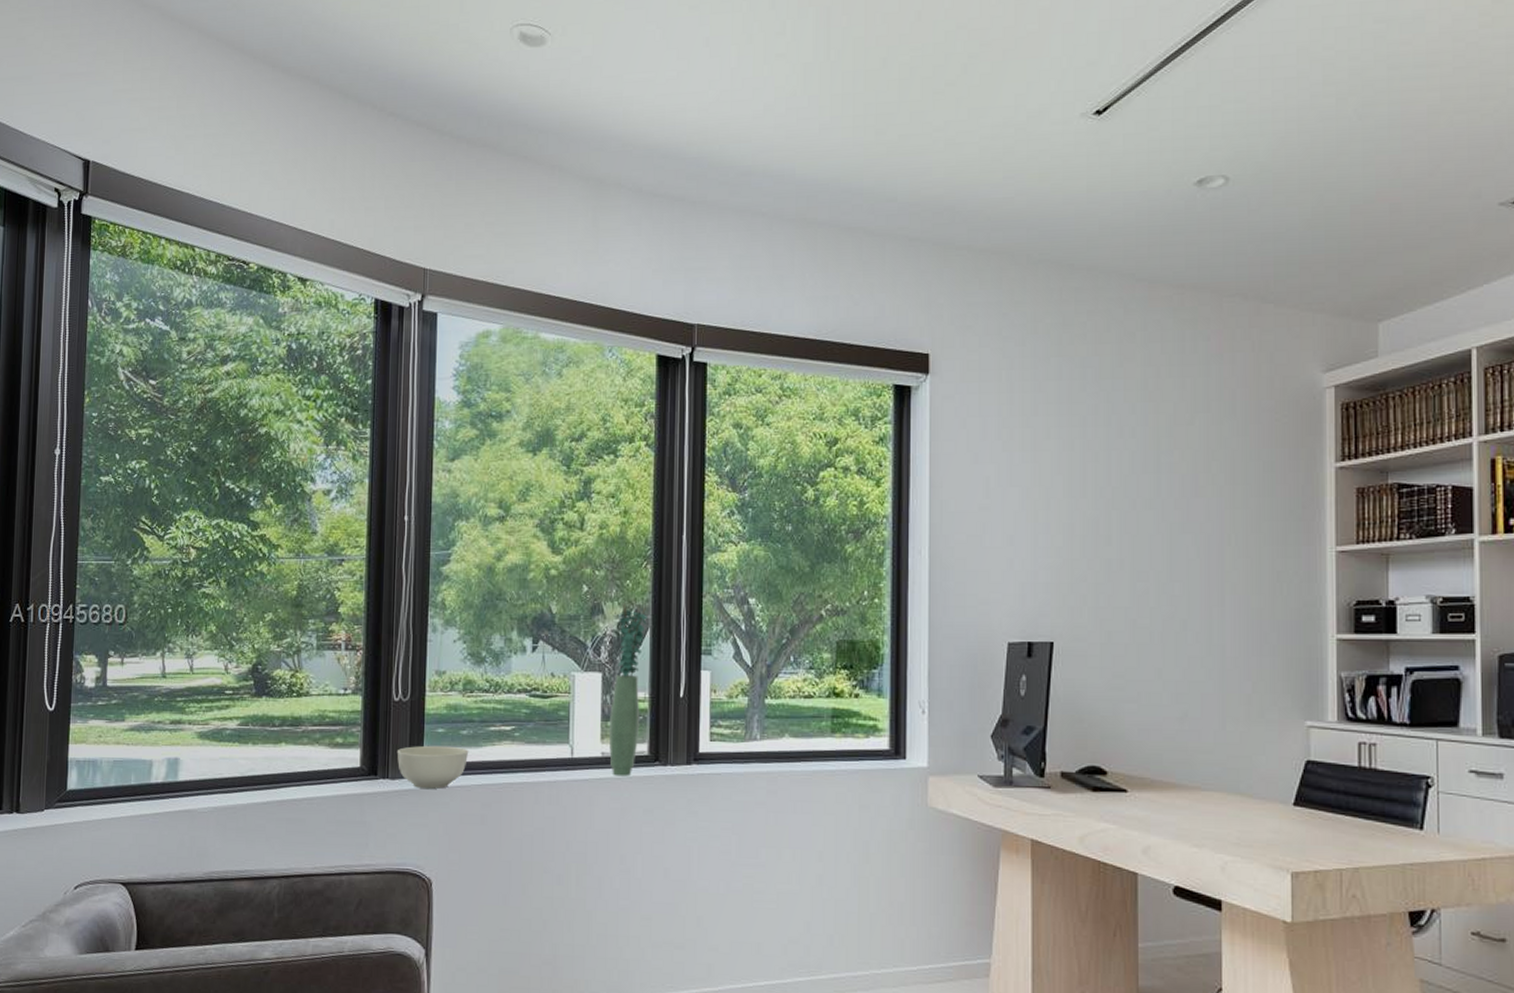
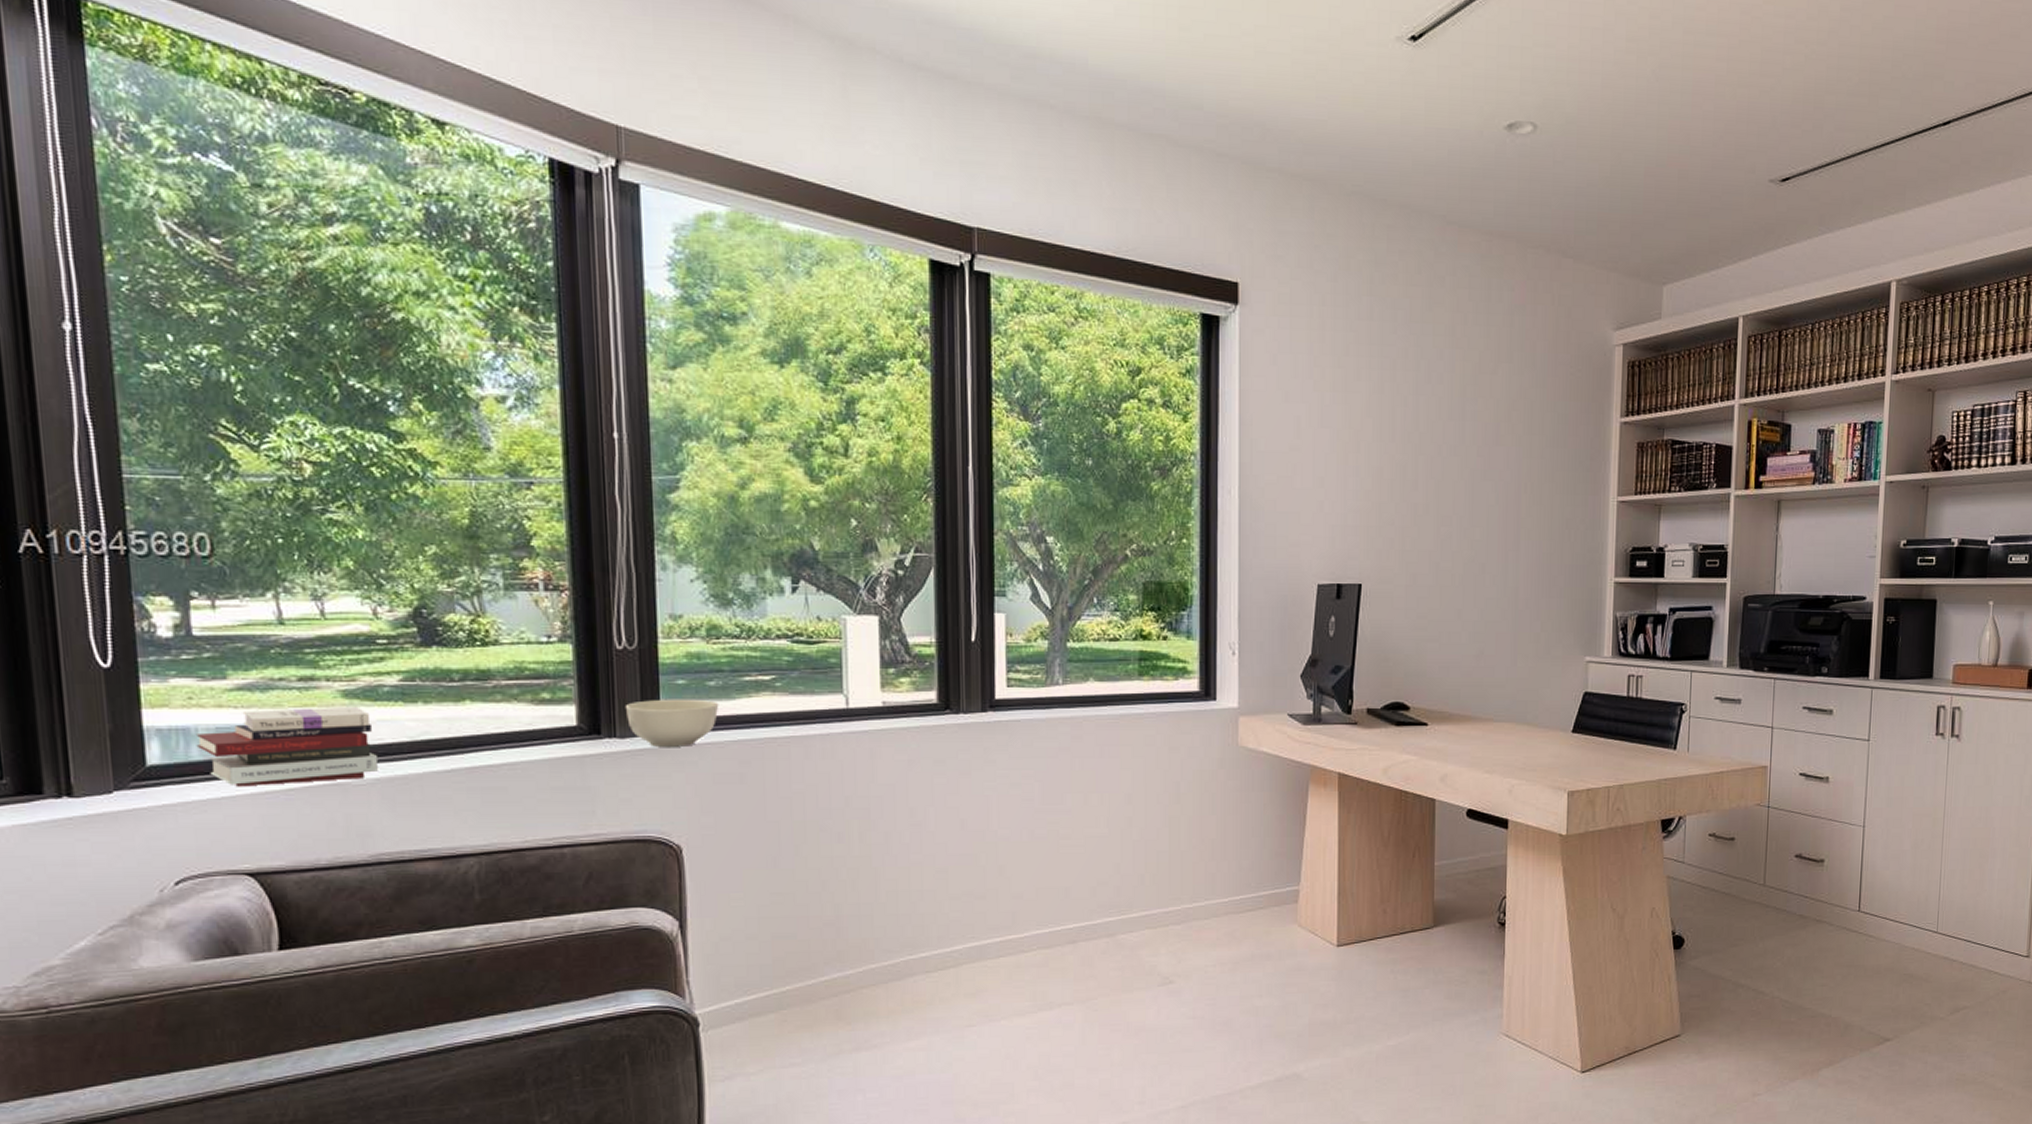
books: none [100,745,218,810] -> present [195,706,379,787]
vase: present [609,603,647,777] -> none [890,540,930,726]

